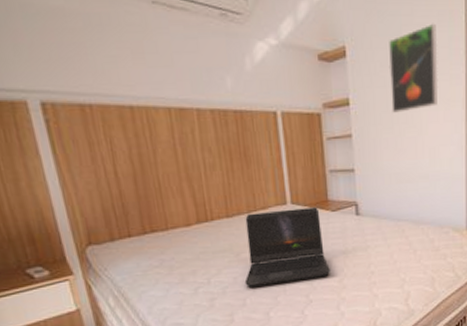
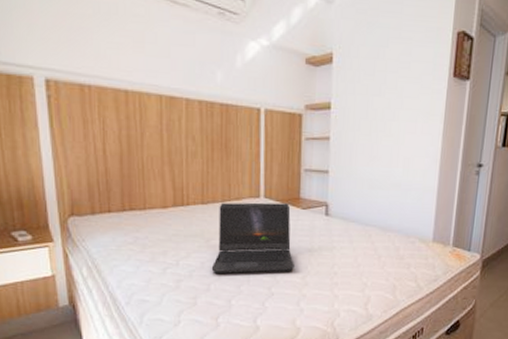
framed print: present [388,23,439,113] -> none [371,38,423,121]

